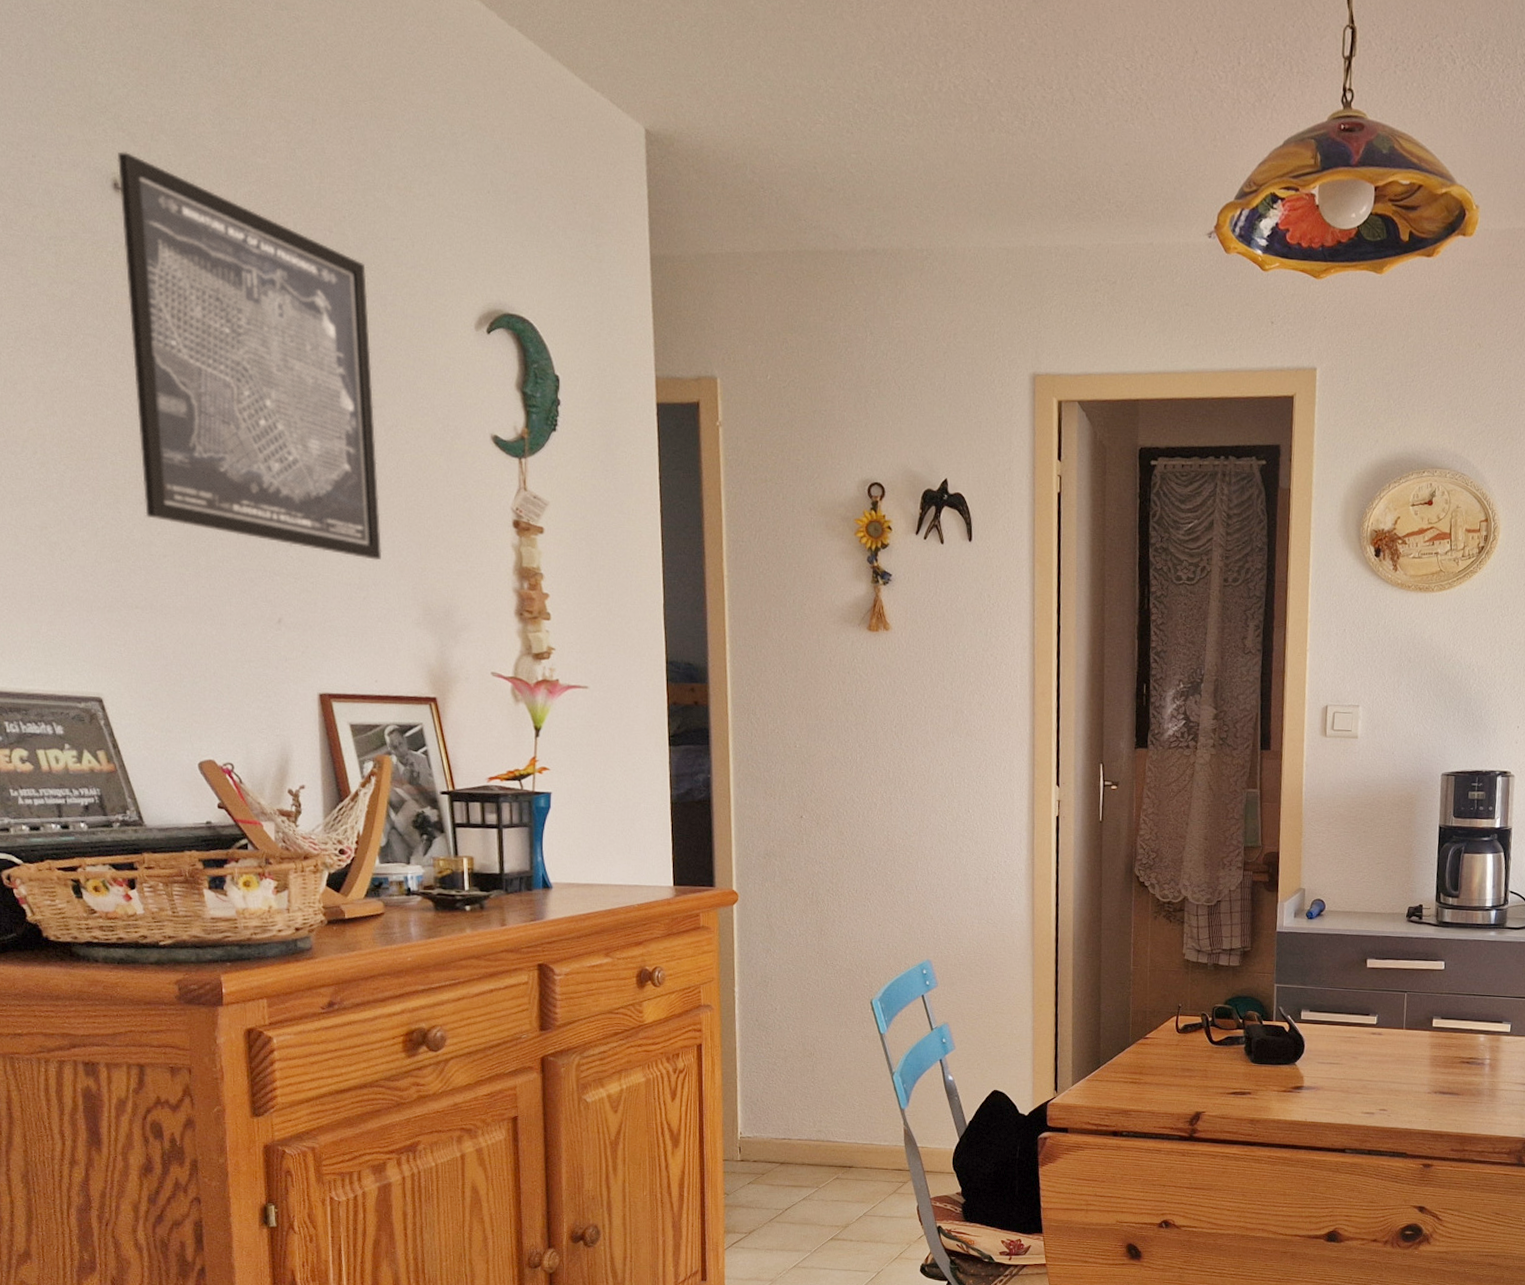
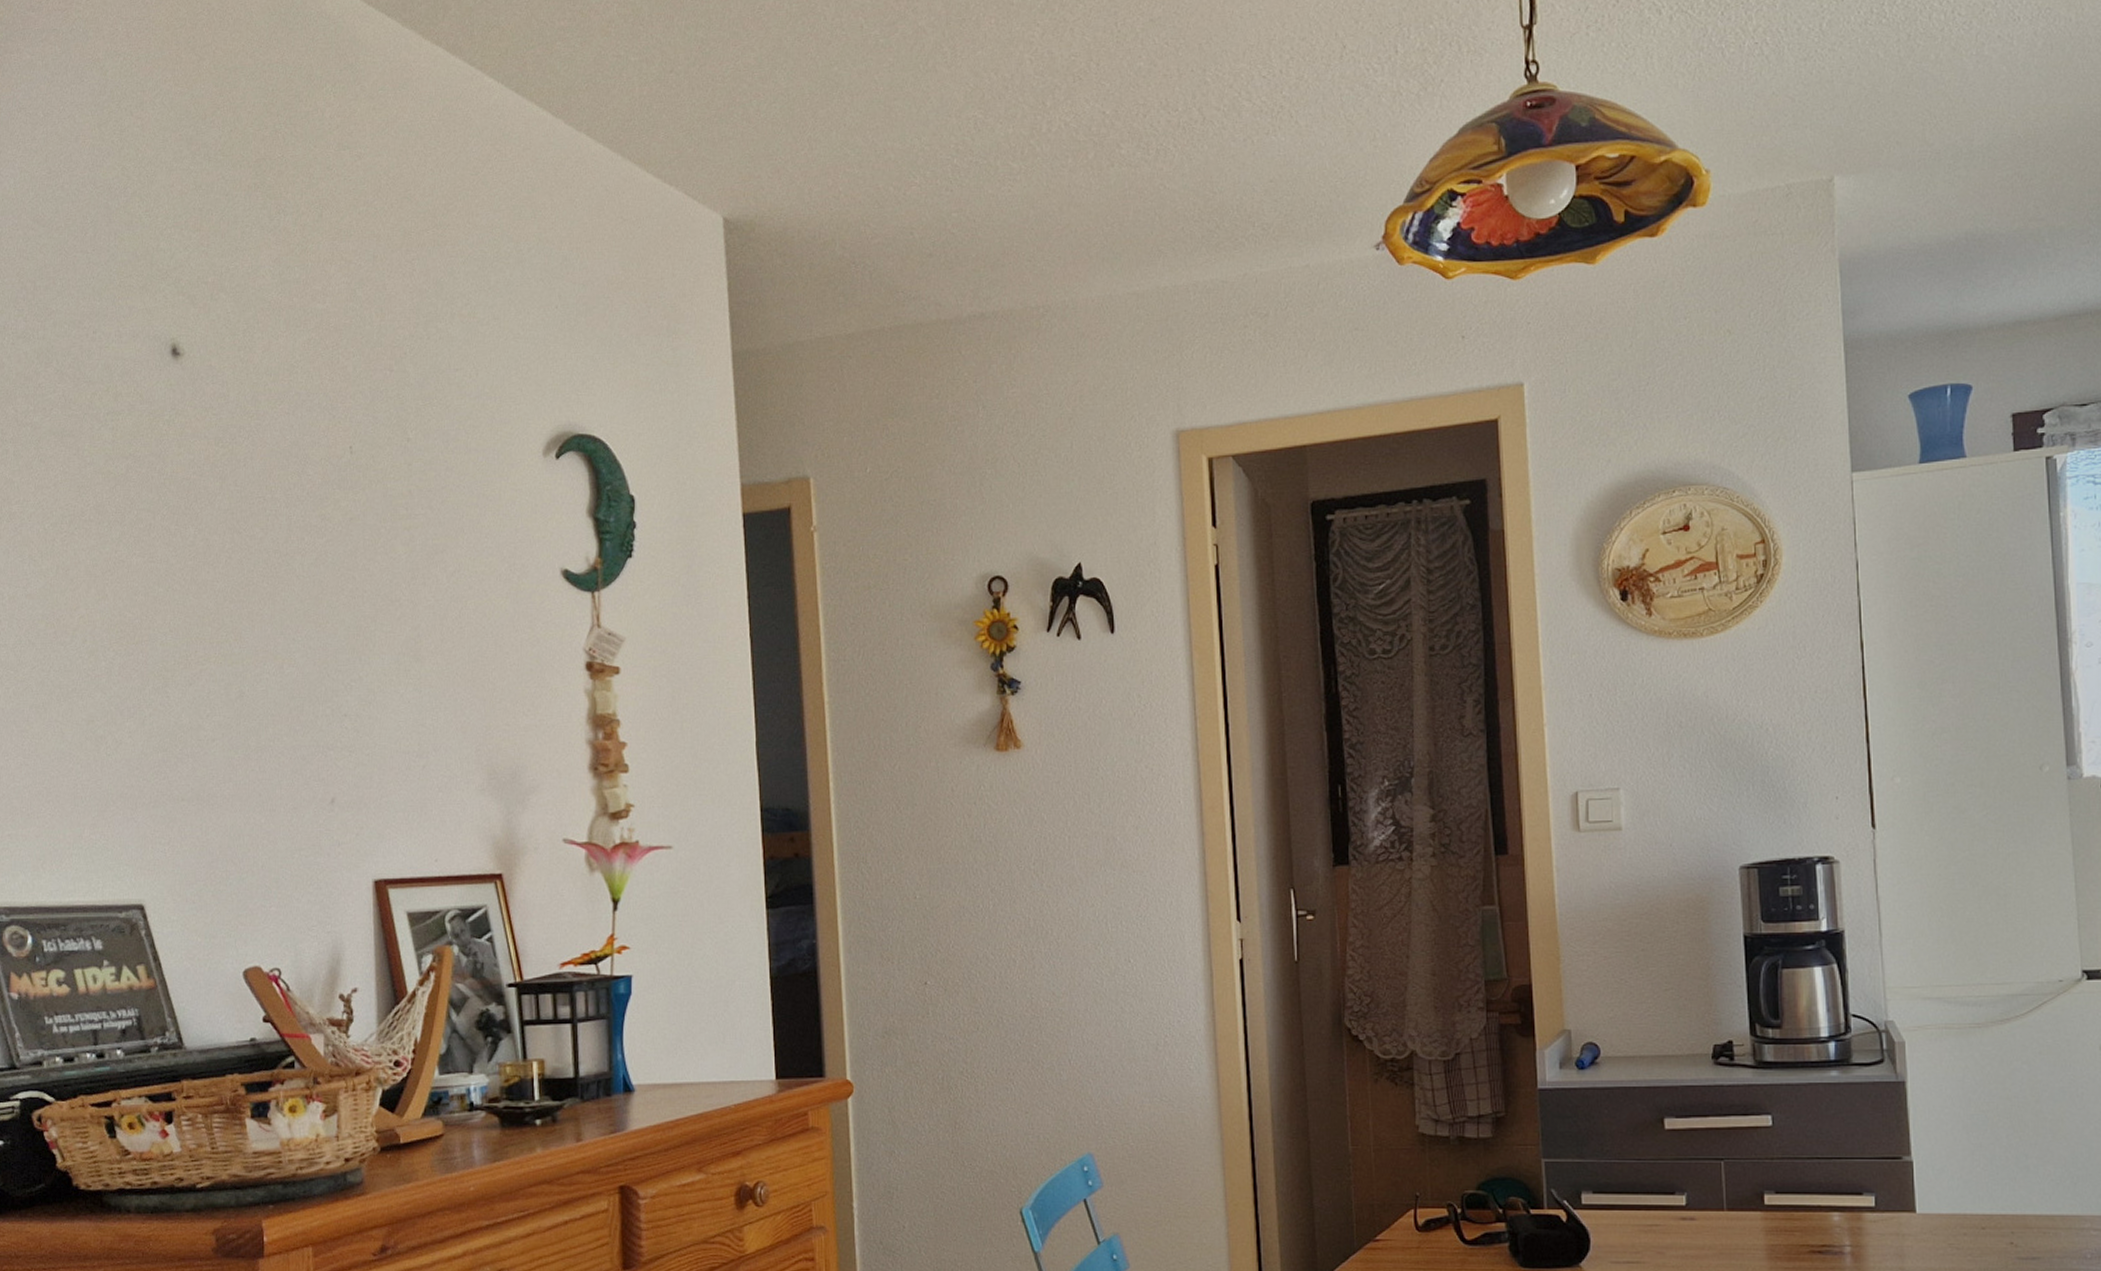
wall art: present [117,151,382,561] -> none [176,315,443,723]

